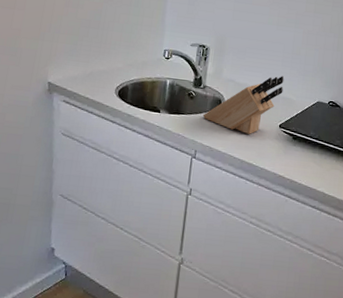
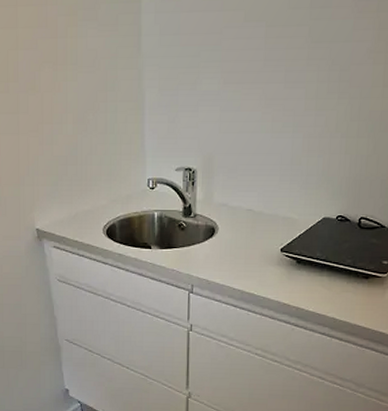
knife block: present [202,76,285,135] -> none [196,192,284,263]

